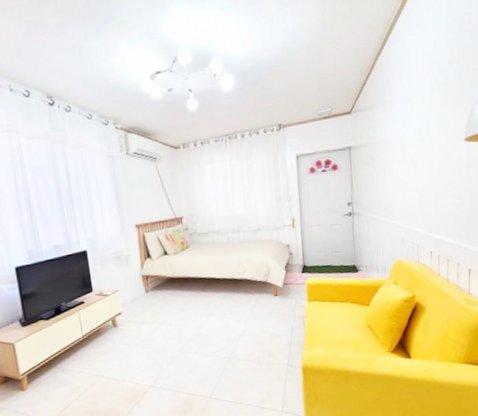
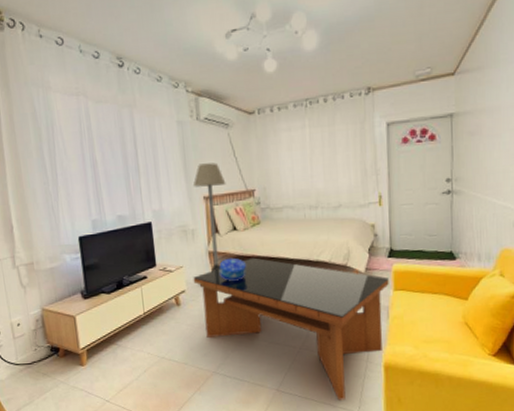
floor lamp: none [125,193,156,295] -> present [192,162,226,273]
coffee table: none [128,278,304,402] -> present [193,257,389,400]
decorative box: none [152,280,178,302] -> present [219,257,246,281]

